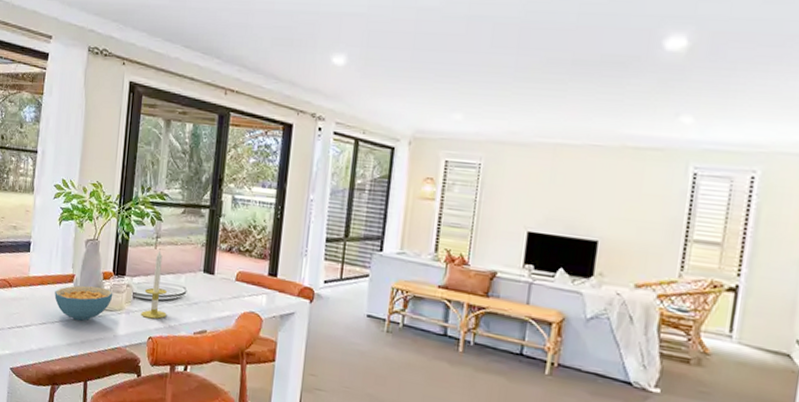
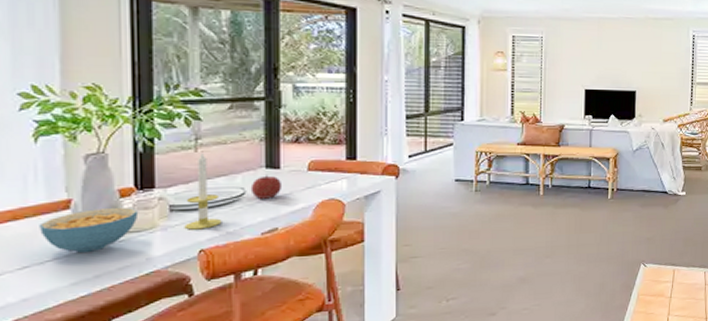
fruit: none [190,279,214,302] -> present [250,175,281,199]

